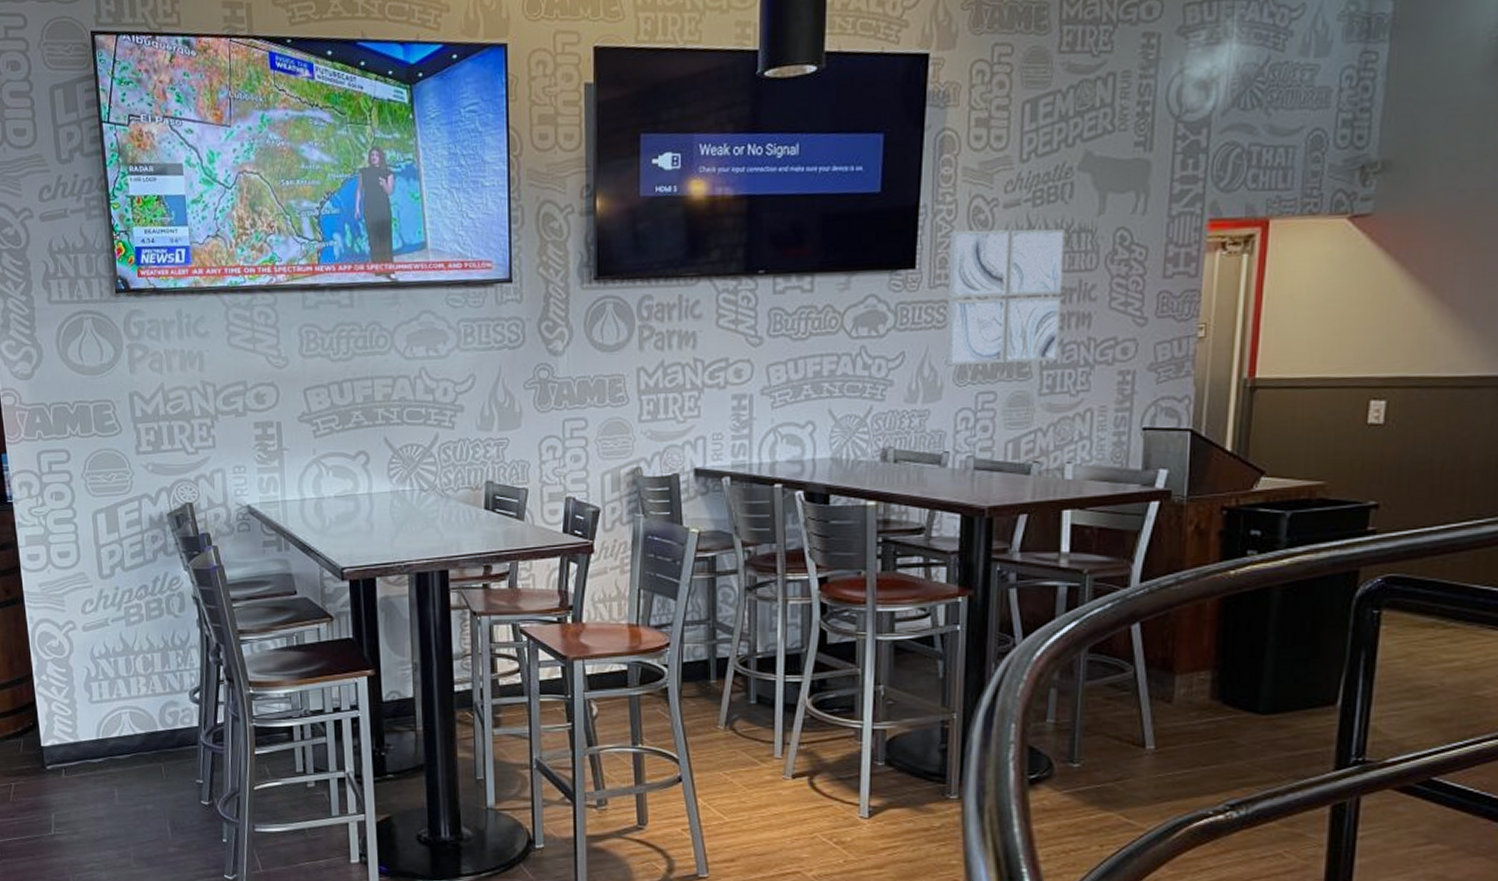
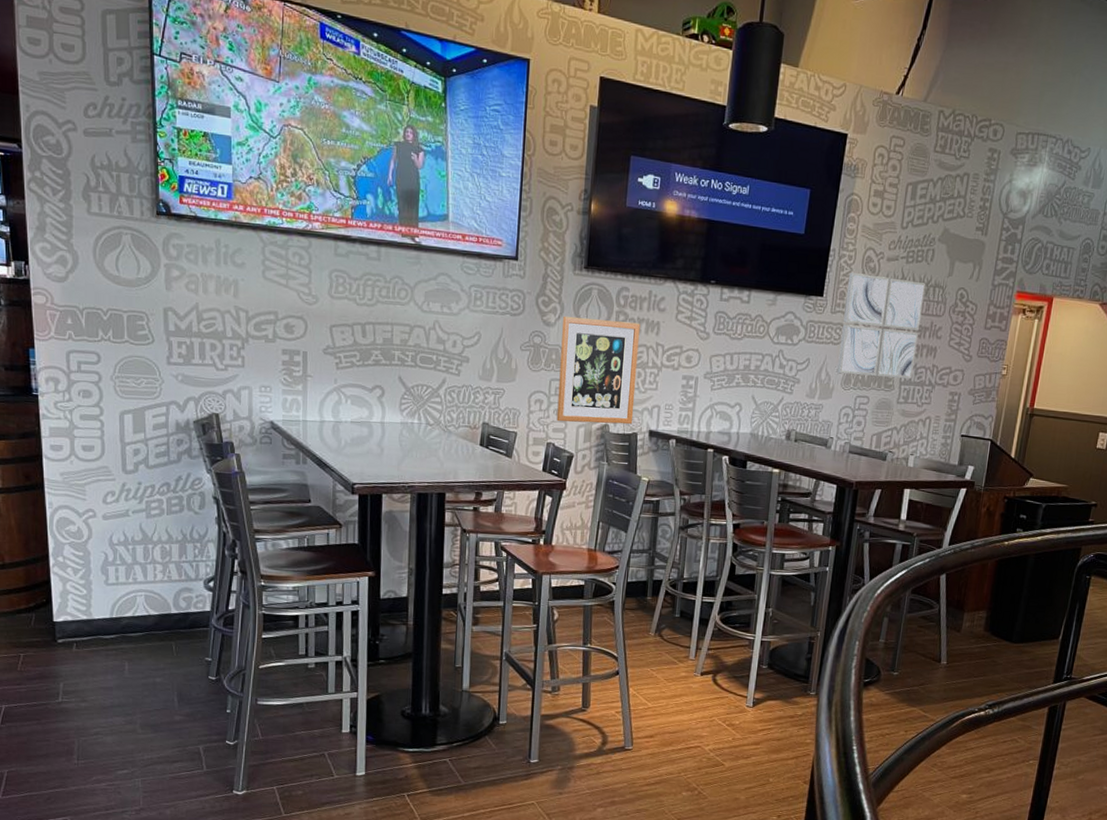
wall art: none [573,337,672,470] -> present [556,316,641,425]

